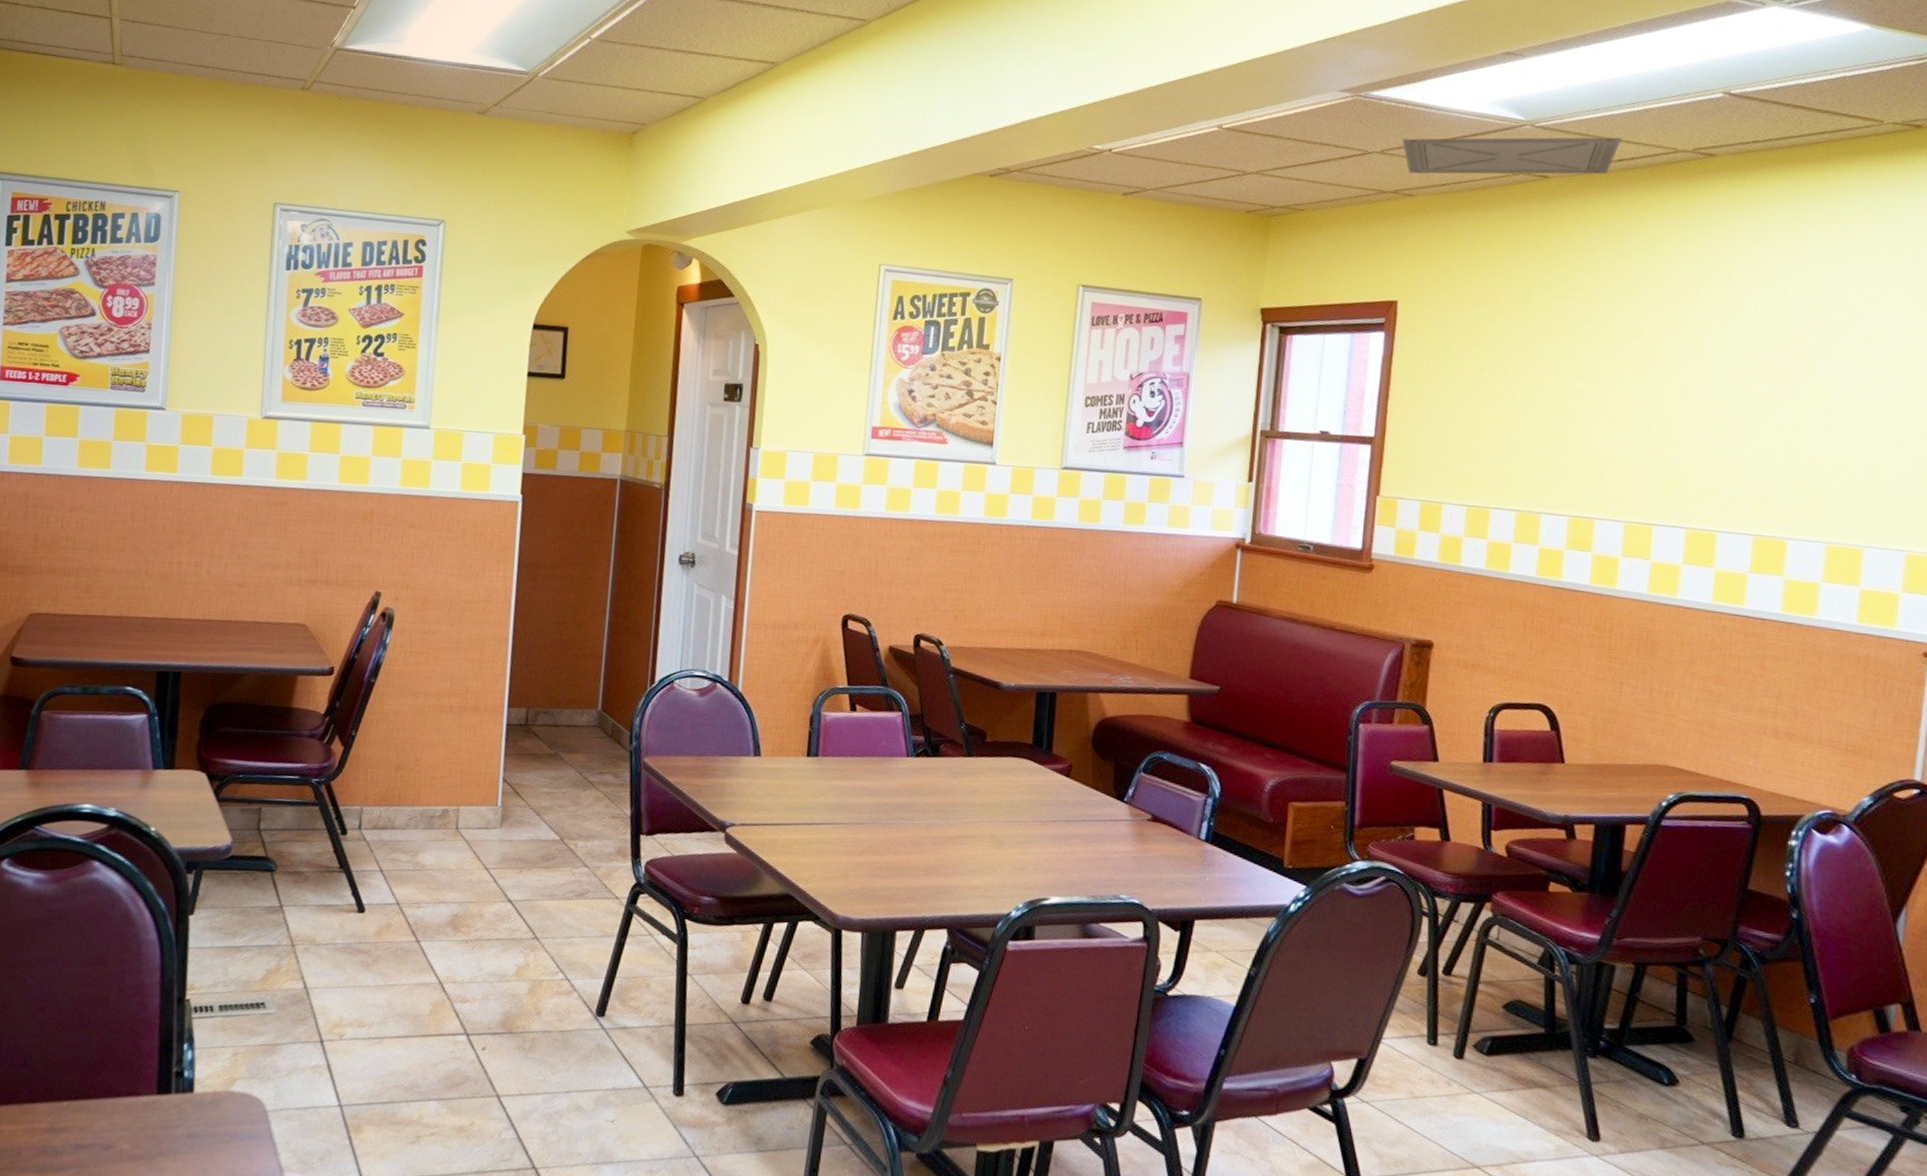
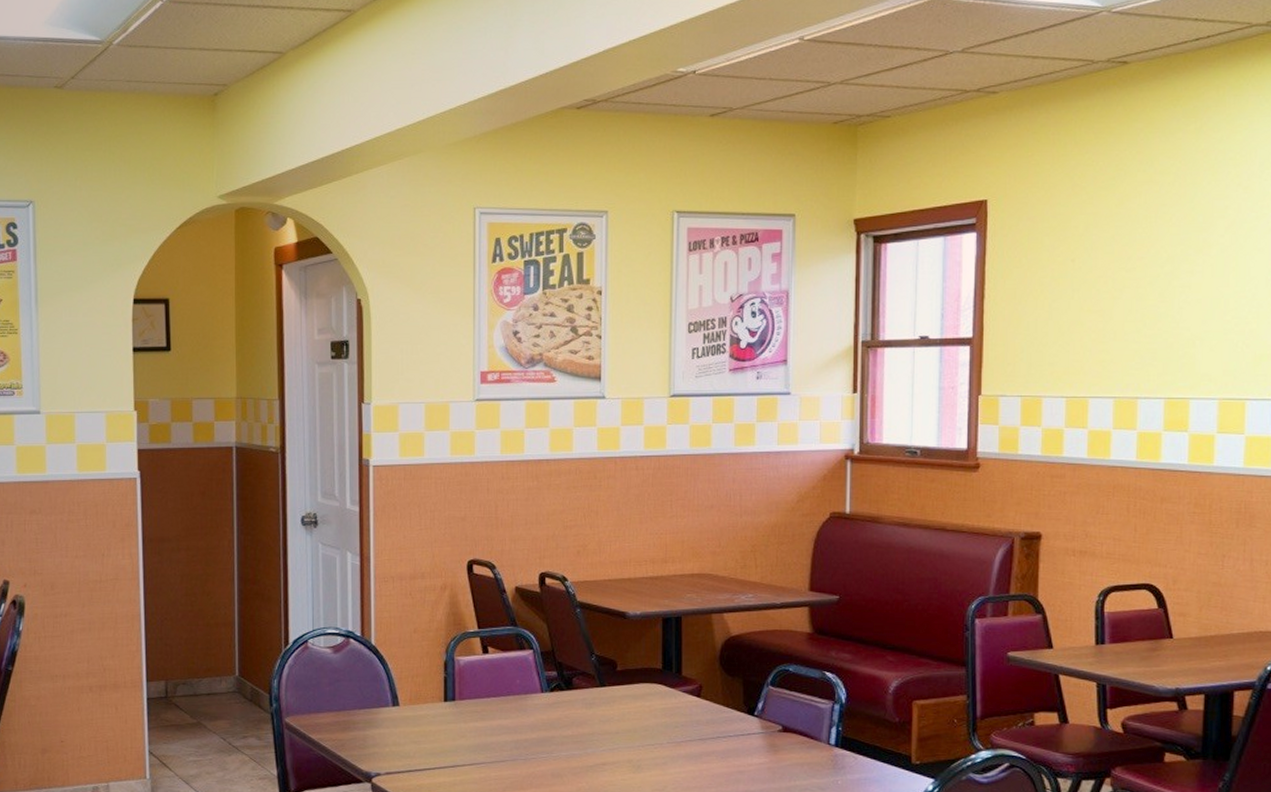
ceiling vent: present [1403,137,1622,175] -> none [983,16,1197,71]

